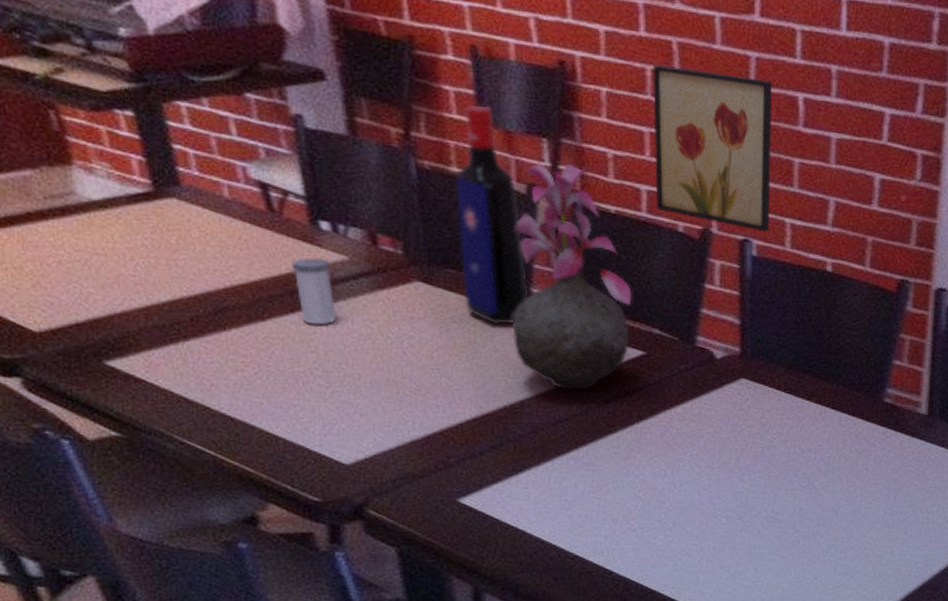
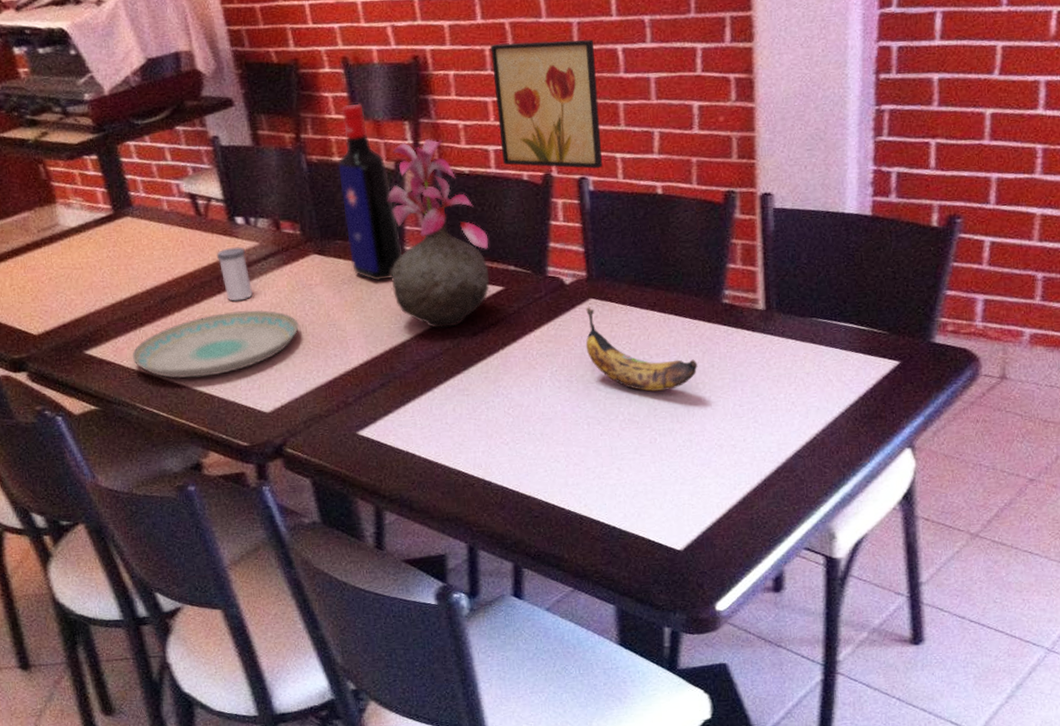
plate: none [170,336,393,413] -> present [132,310,299,379]
banana: none [732,386,851,490] -> present [585,306,698,392]

